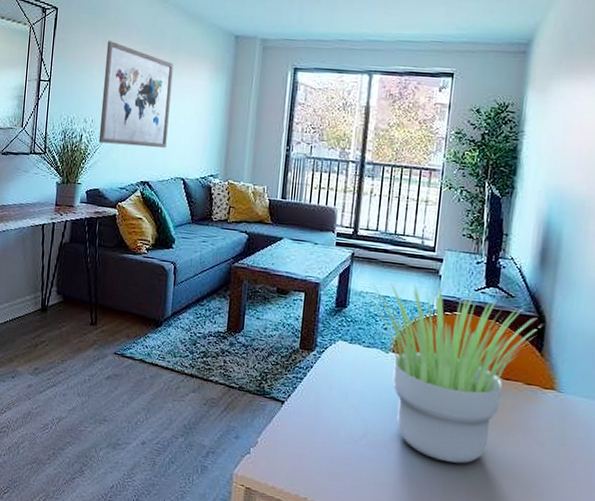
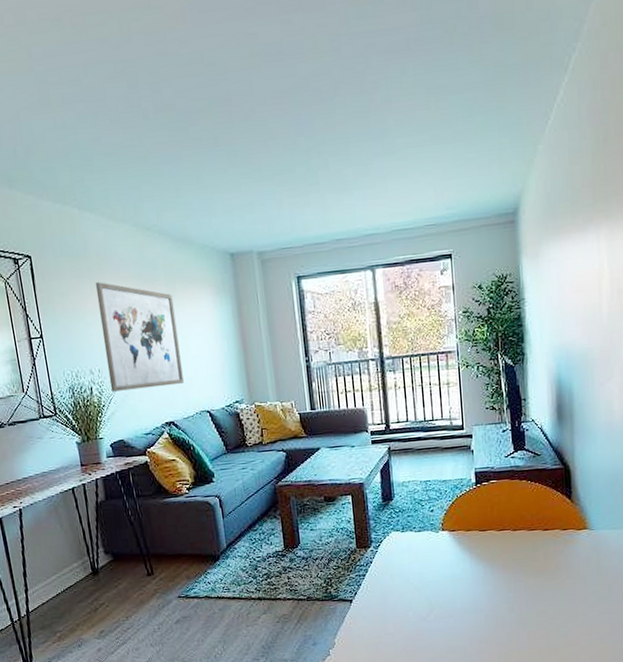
potted plant: present [368,283,541,464] -> none [411,459,567,616]

